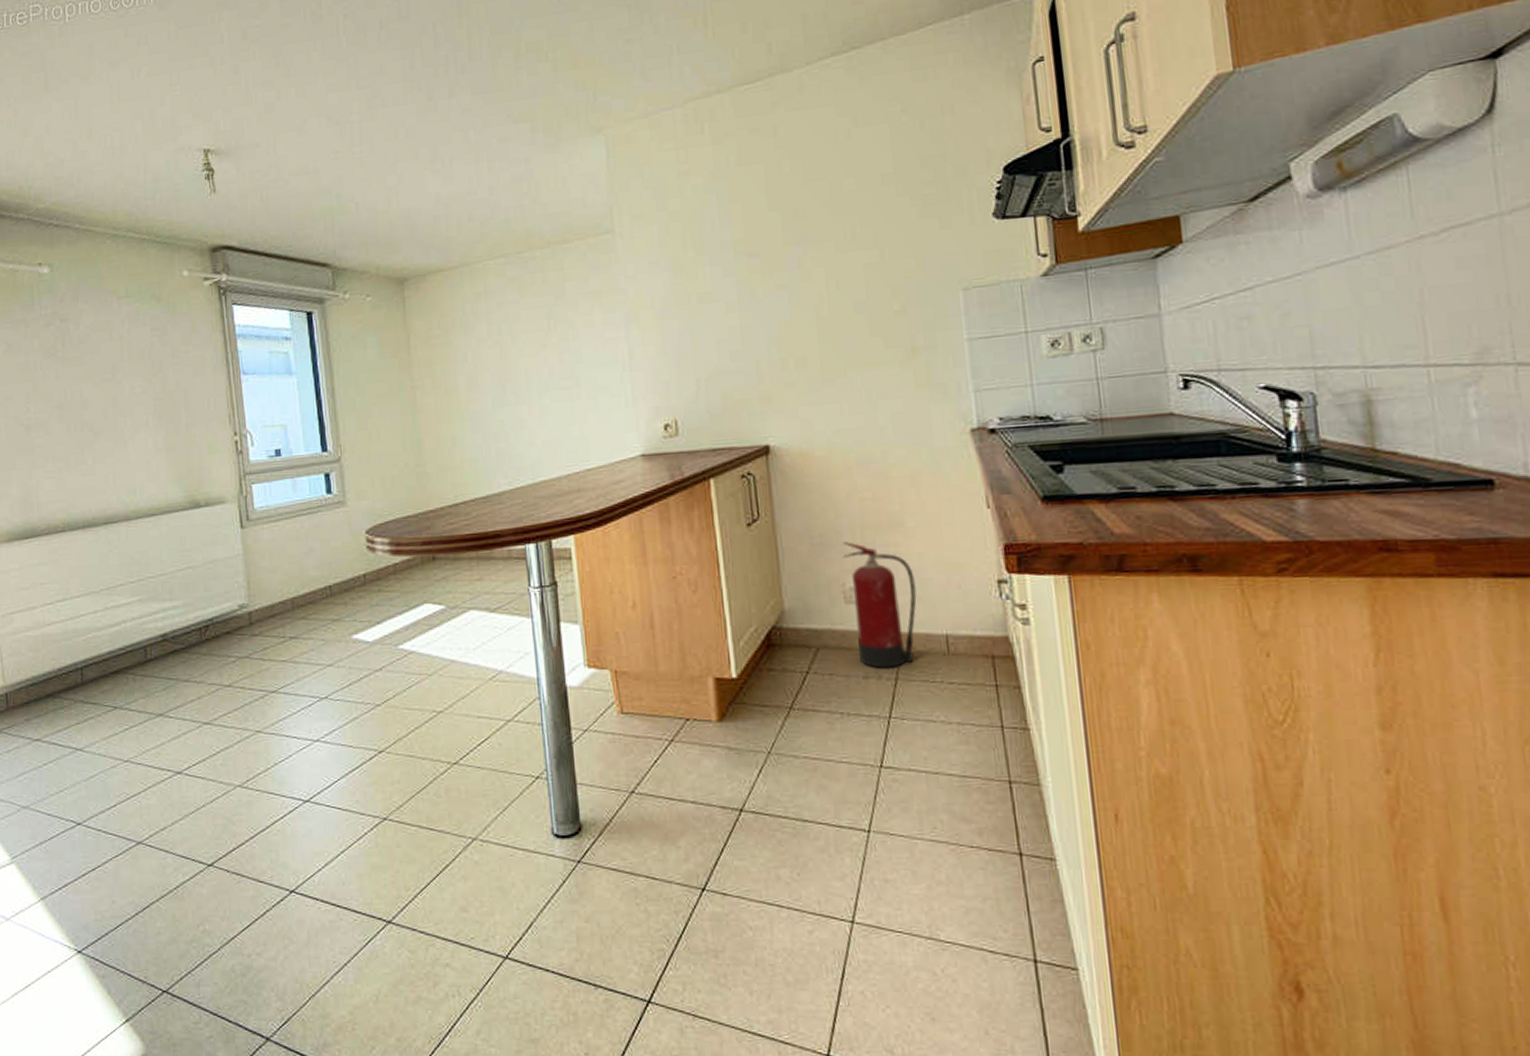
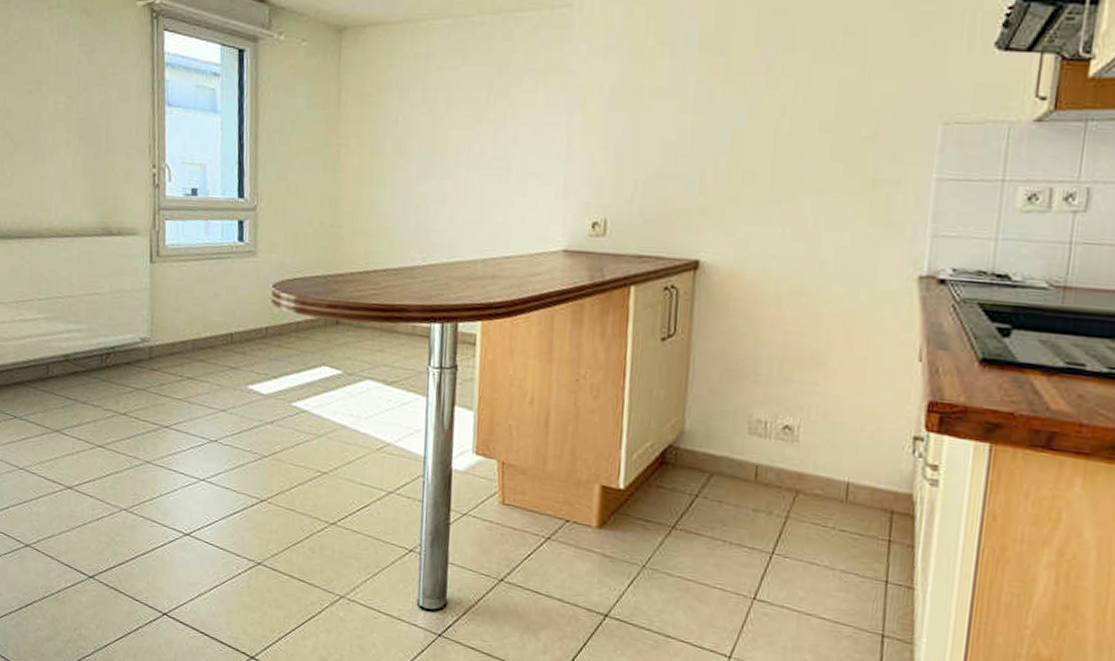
fire extinguisher: present [843,542,917,668] -> none [753,372,827,506]

